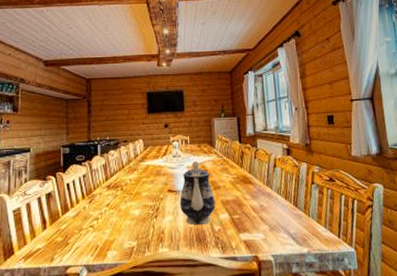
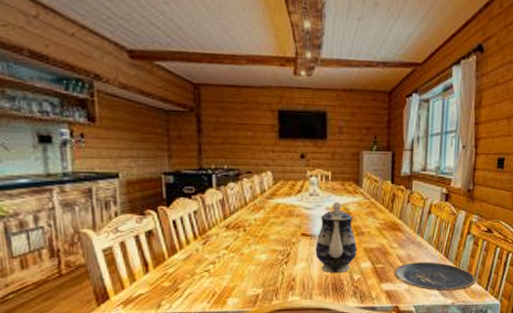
plate: none [249,211,327,239] -> present [393,262,476,290]

